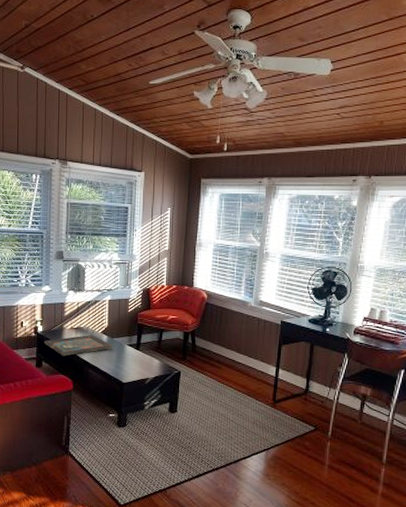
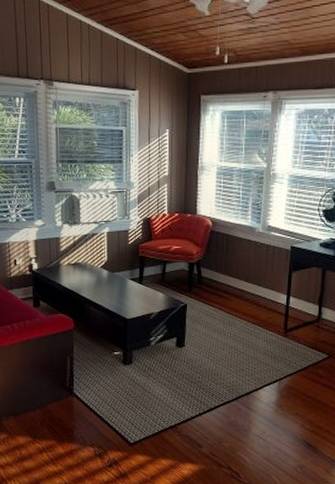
decorative tray: present [44,335,113,356] -> none [40,270,115,294]

